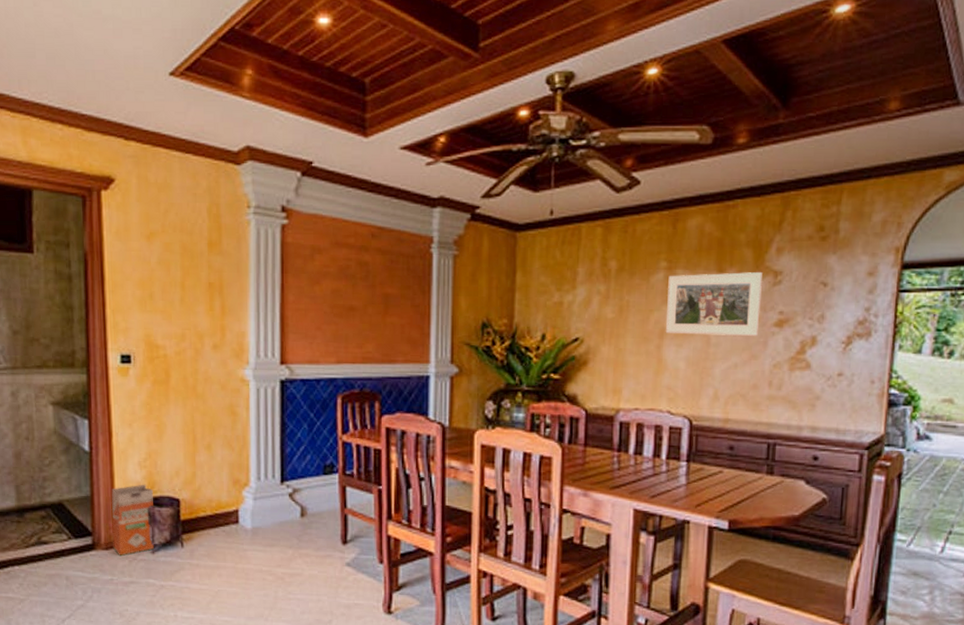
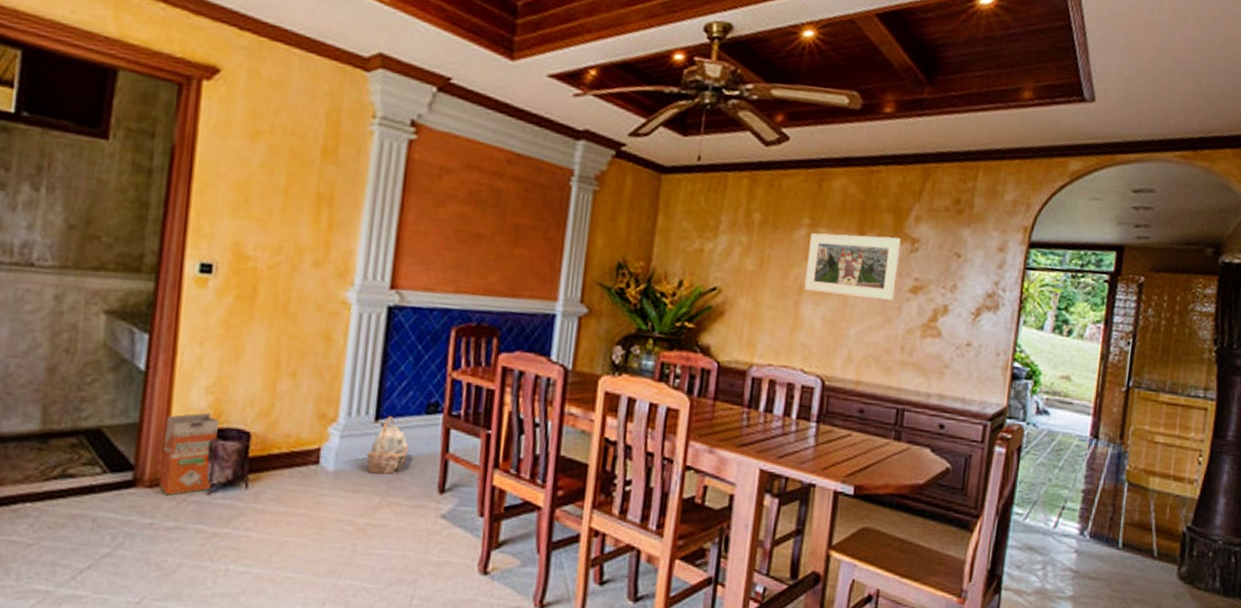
basket: none [276,478,313,530] -> present [366,416,410,475]

